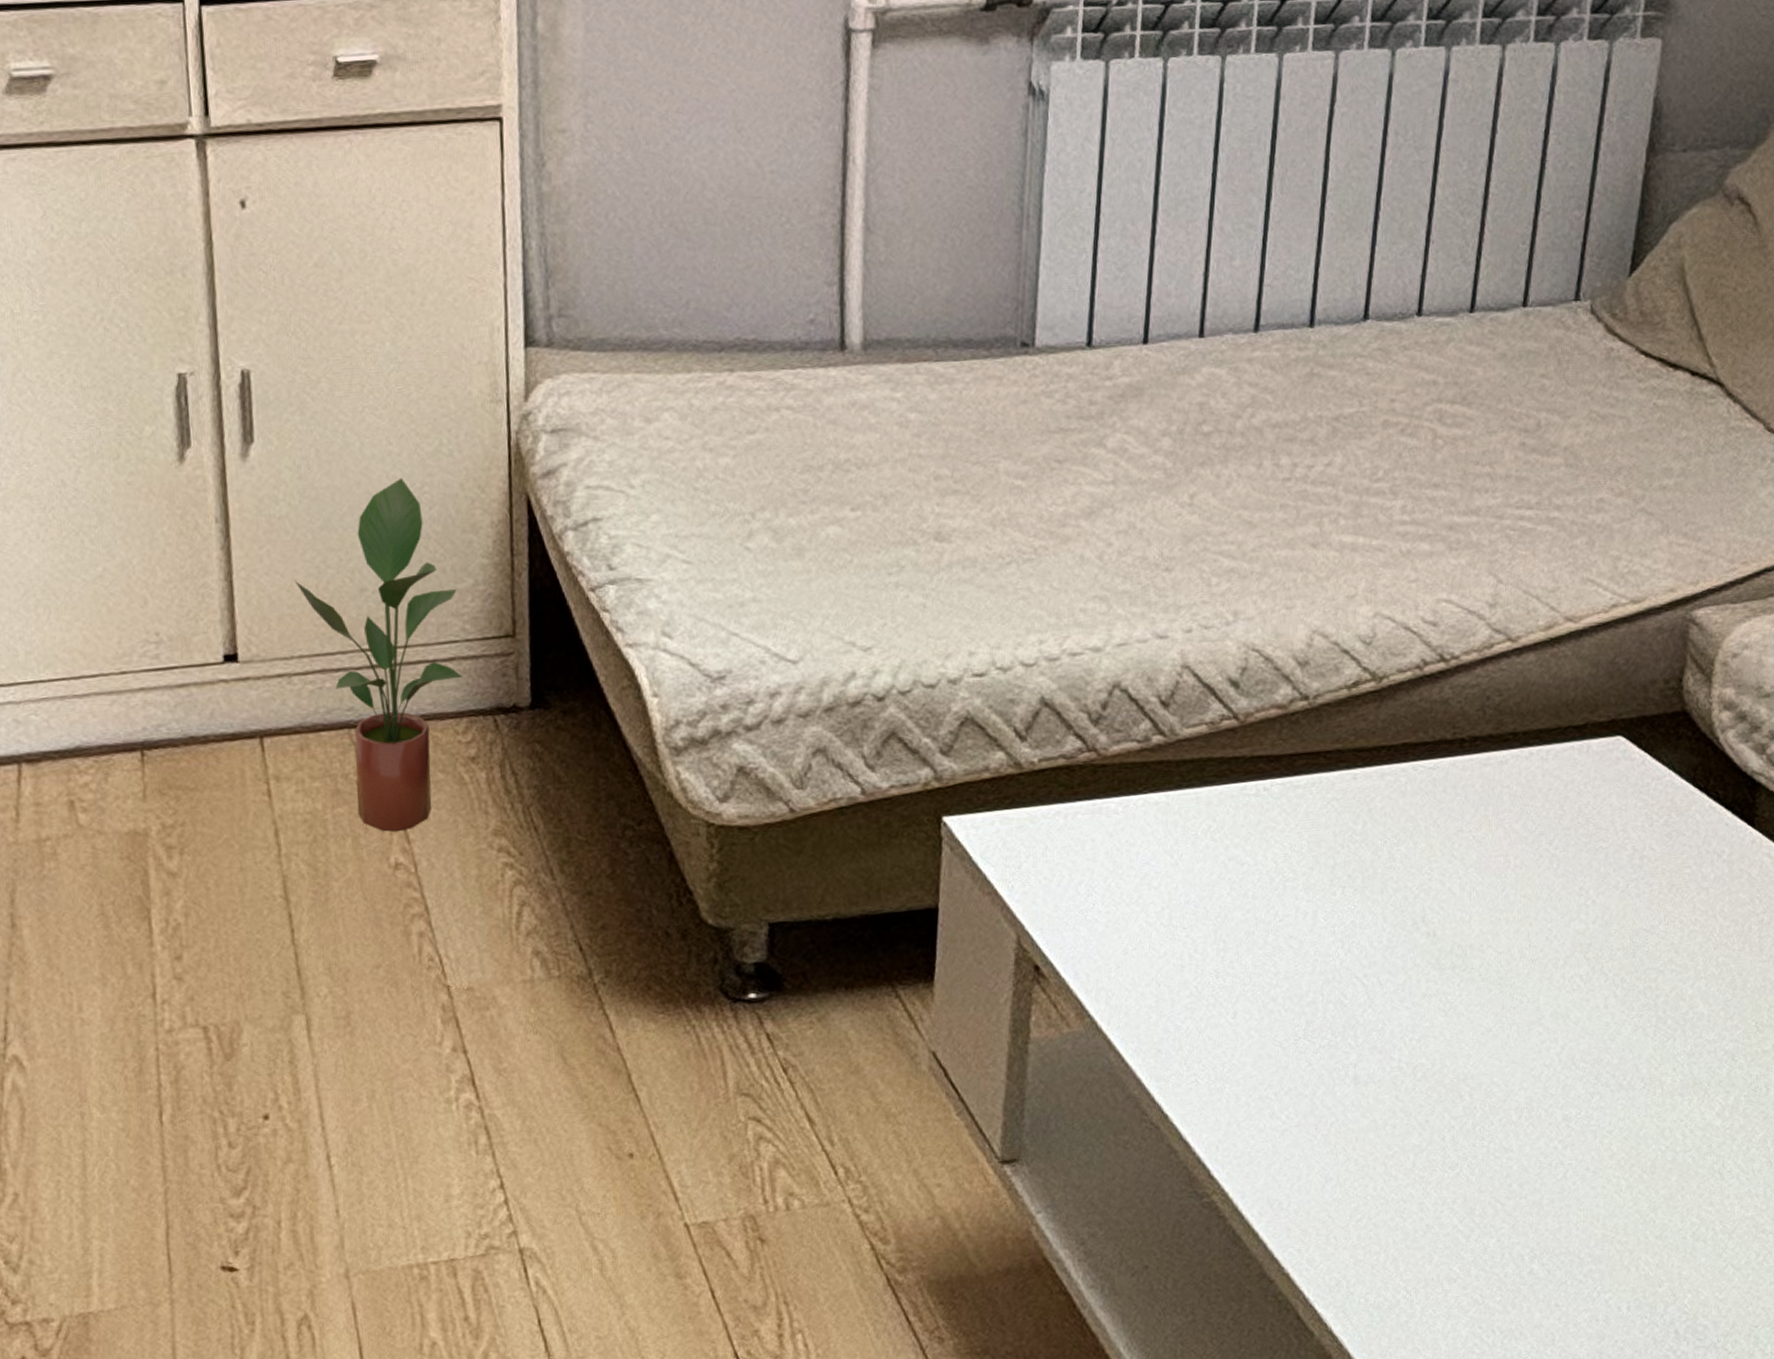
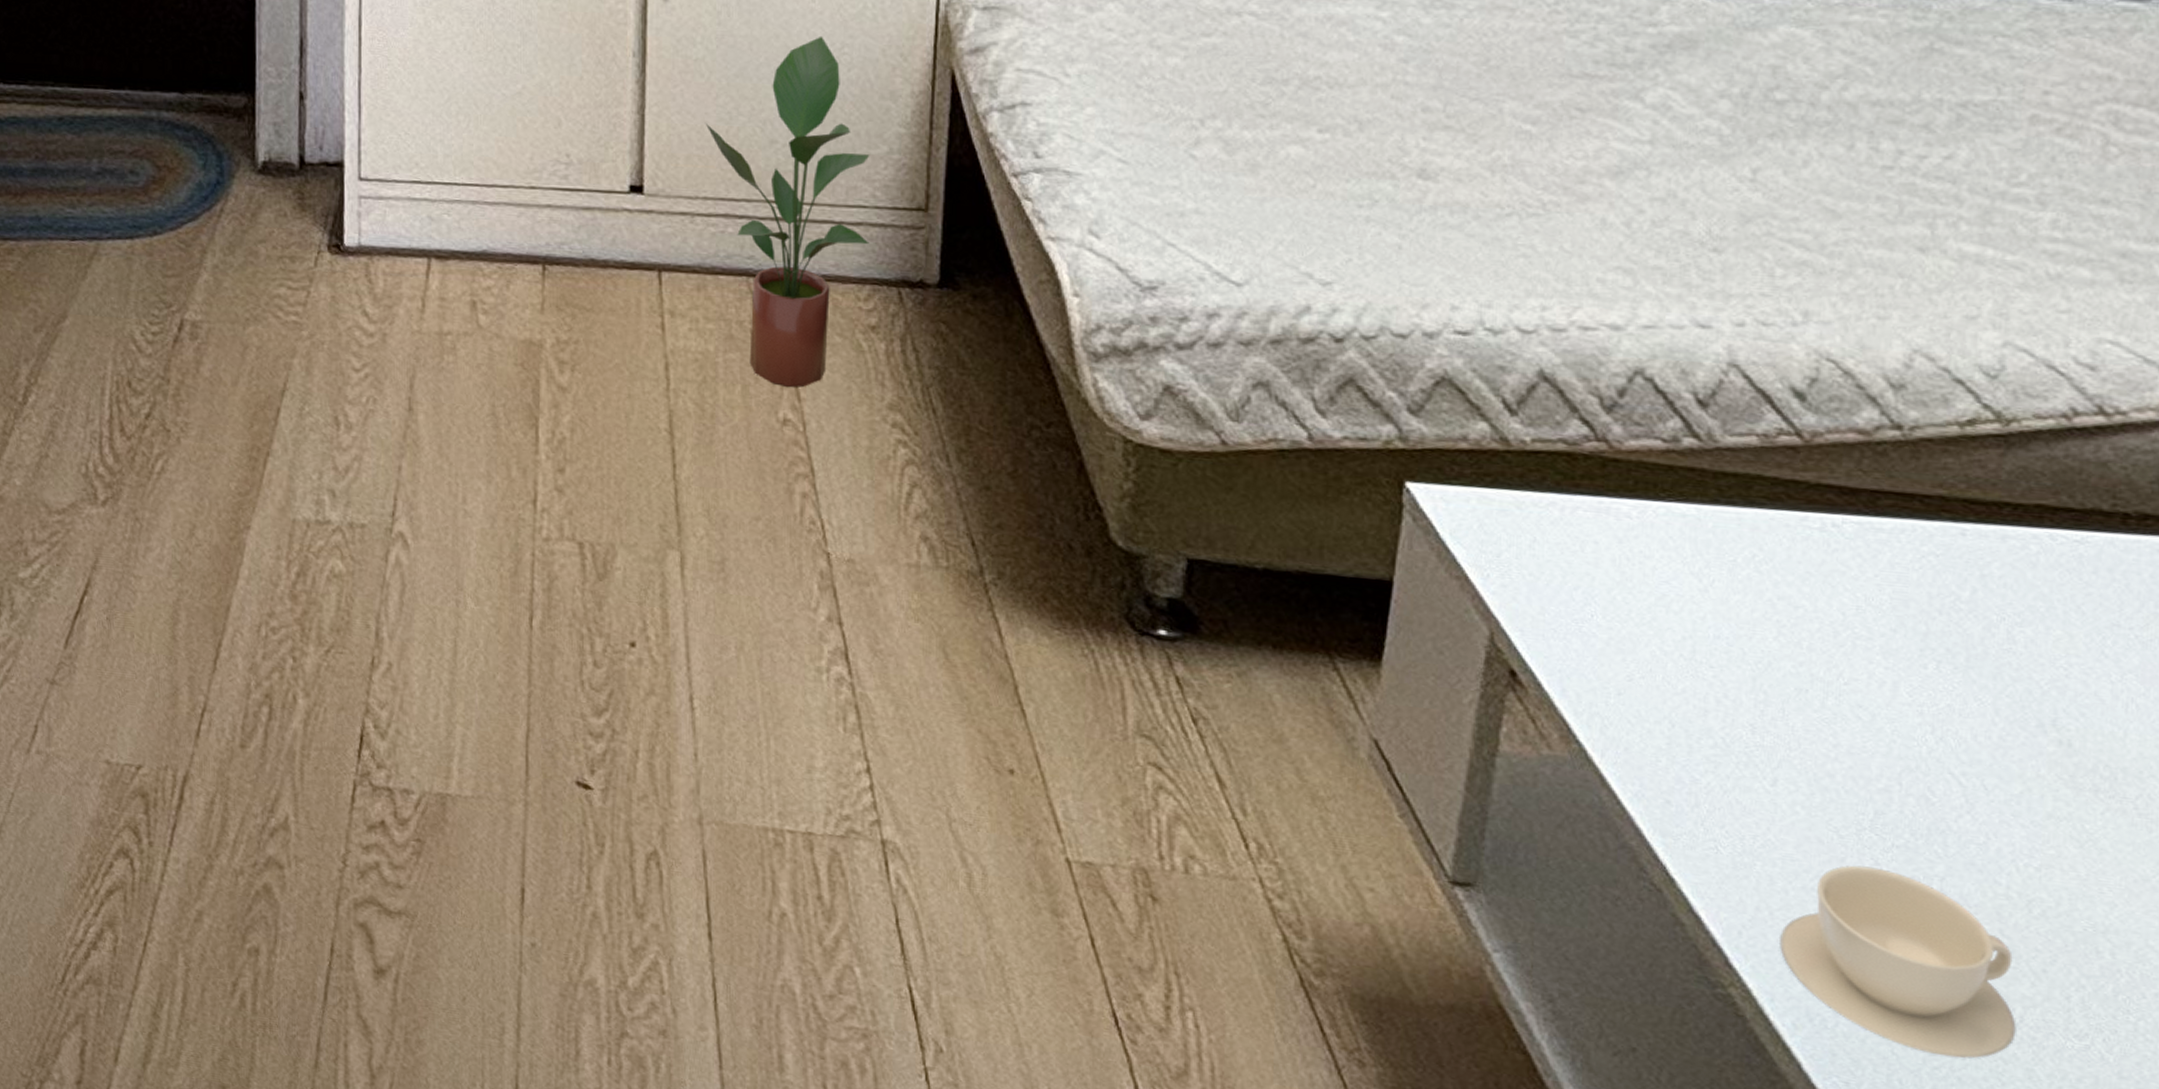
teacup: none [1246,1067,1411,1210] -> present [1780,865,2016,1059]

